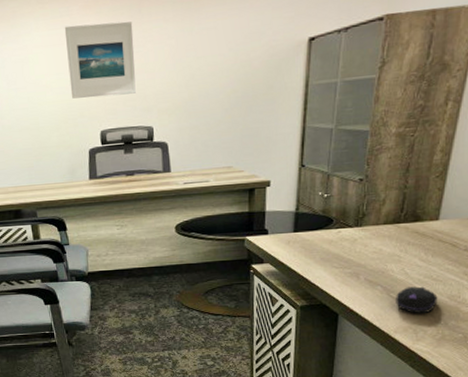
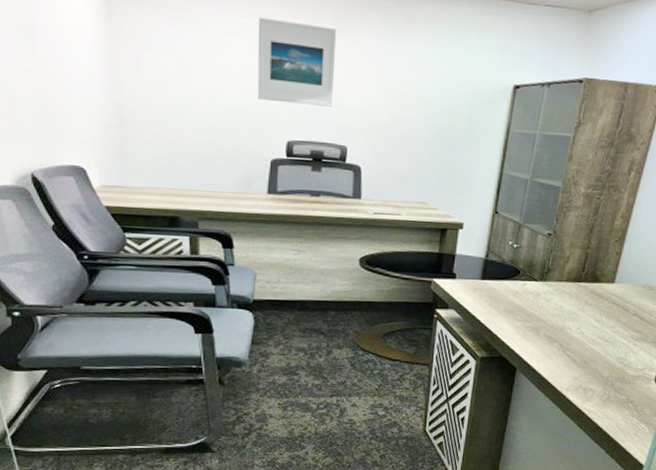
computer mouse: present [396,286,438,314] -> none [570,346,608,374]

